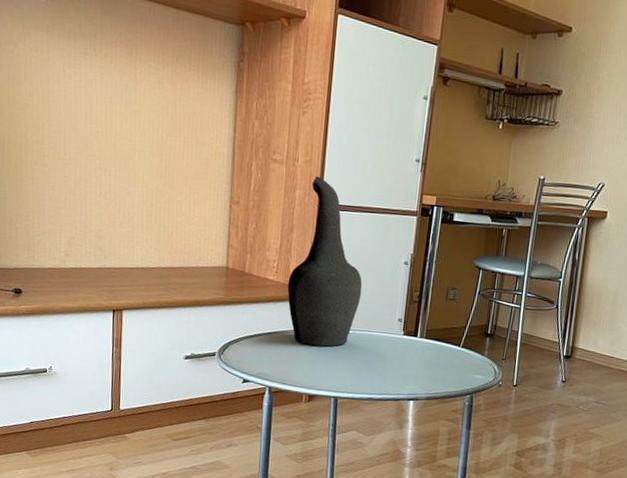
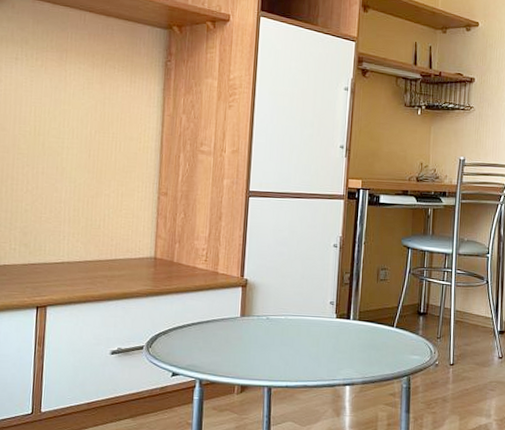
decorative vase: present [287,176,363,347] -> none [217,165,293,334]

